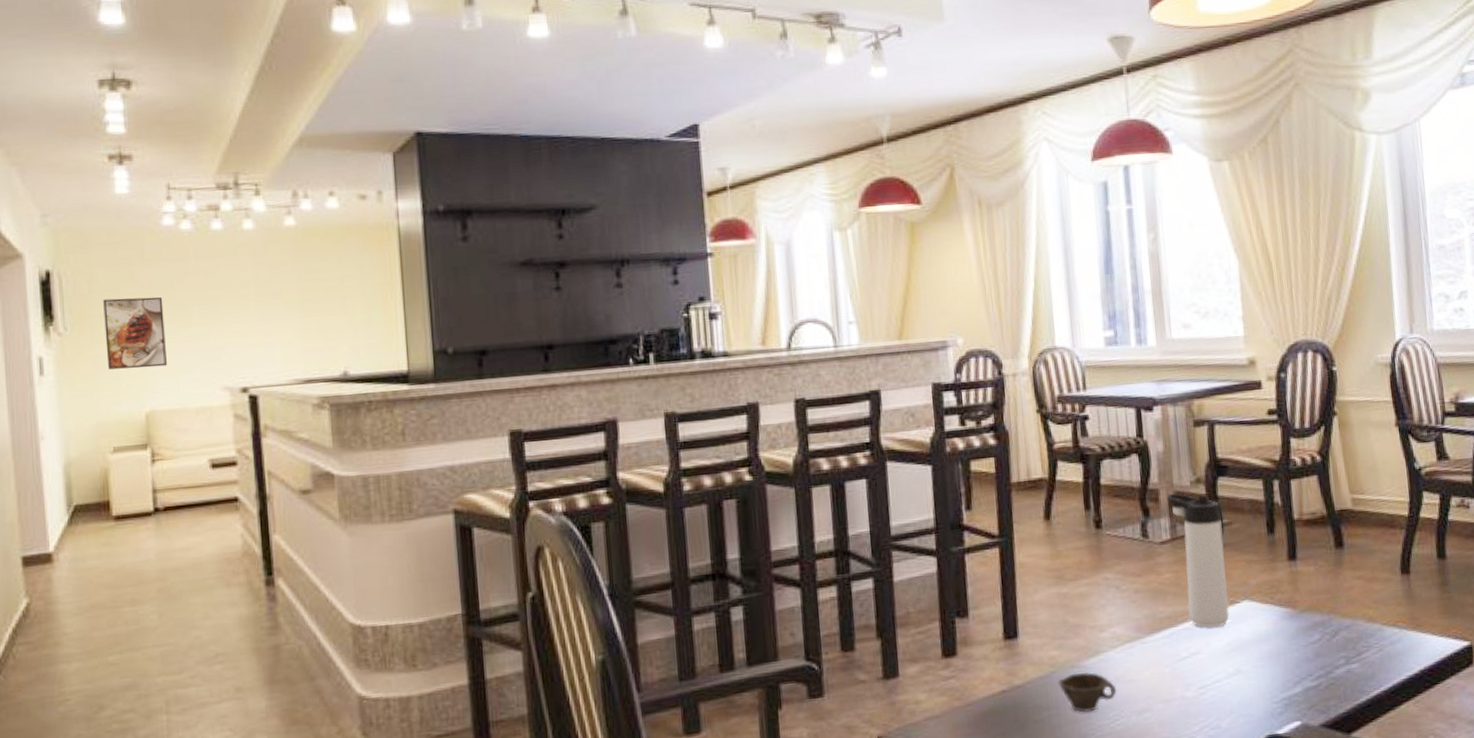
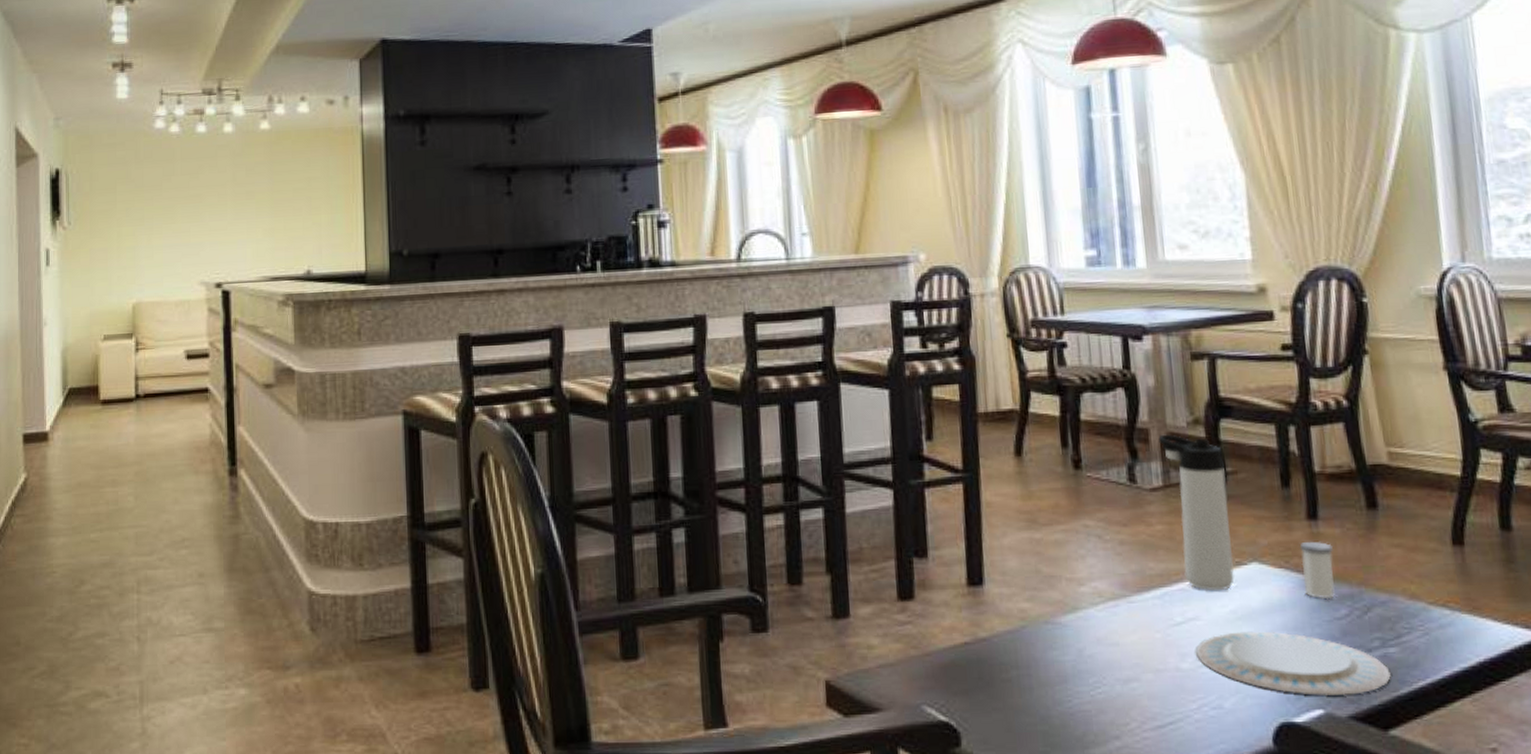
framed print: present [103,296,167,370] -> none [102,195,153,262]
cup: present [1057,671,1117,713] -> none [1028,629,1098,675]
plate: none [1197,658,1353,710] -> present [1195,631,1391,697]
salt shaker: none [1282,578,1310,628] -> present [1299,541,1336,600]

